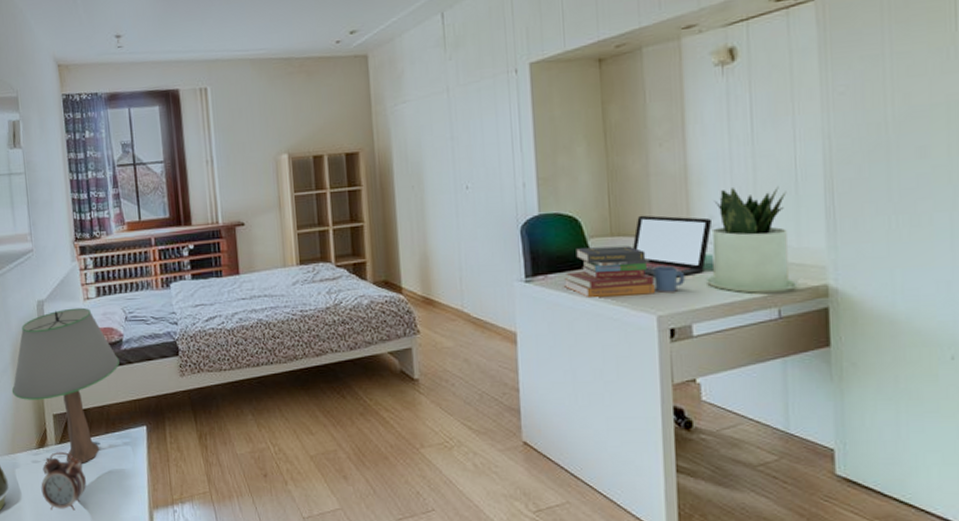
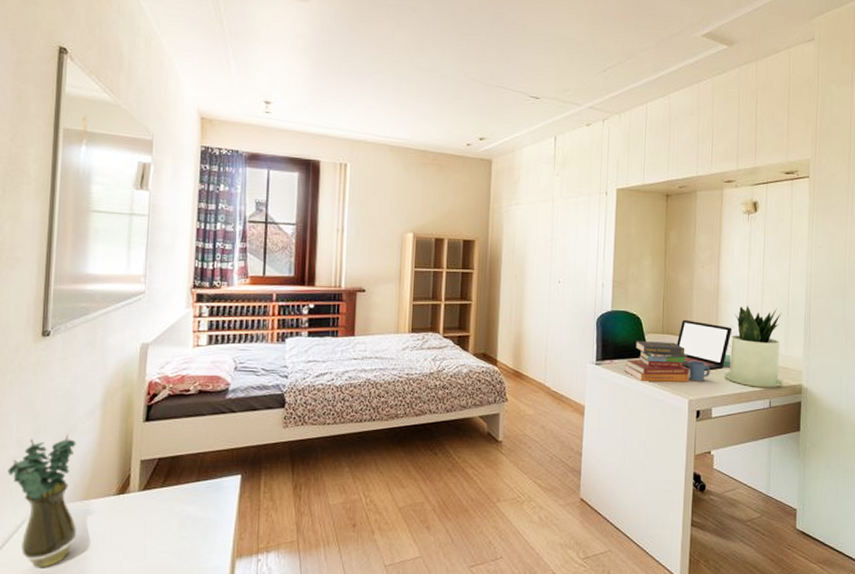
table lamp: present [11,307,120,464] -> none [96,353,222,511]
alarm clock: present [41,452,86,511] -> none [114,499,167,560]

